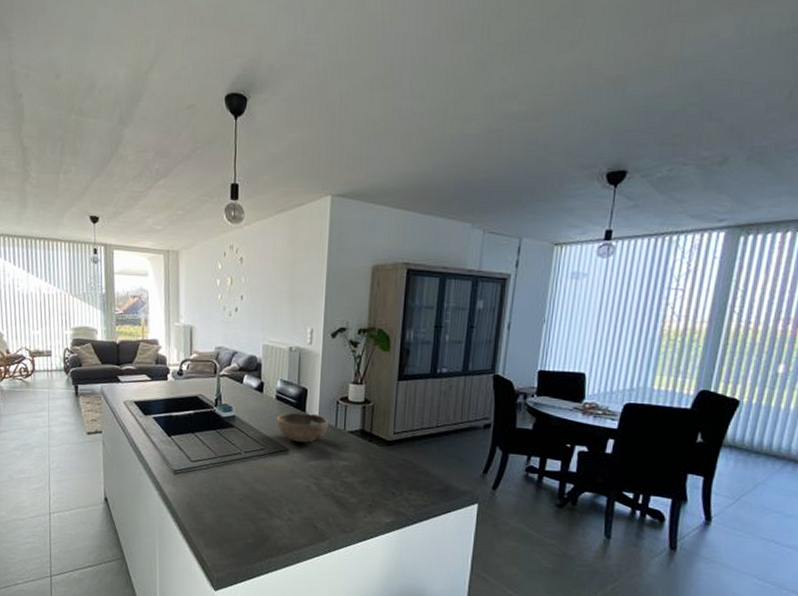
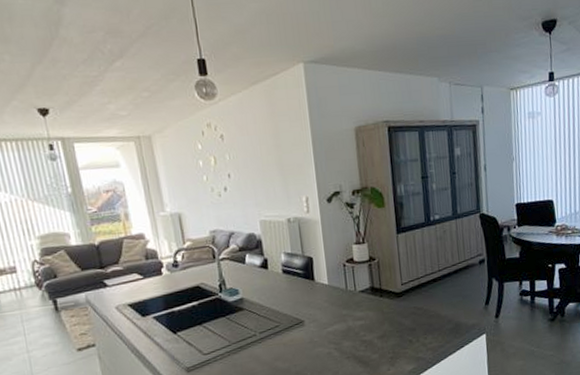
bowl: present [276,412,329,443] -> none [286,280,339,312]

